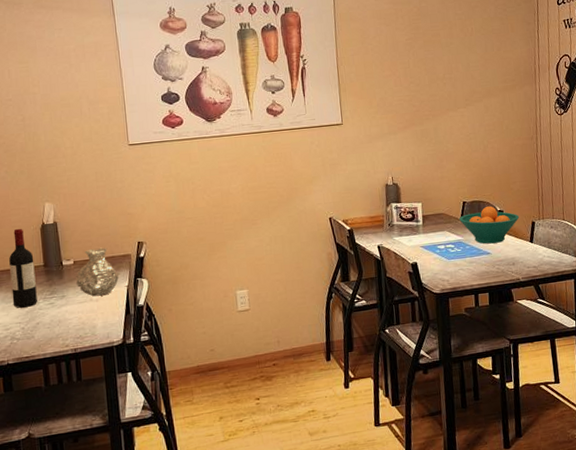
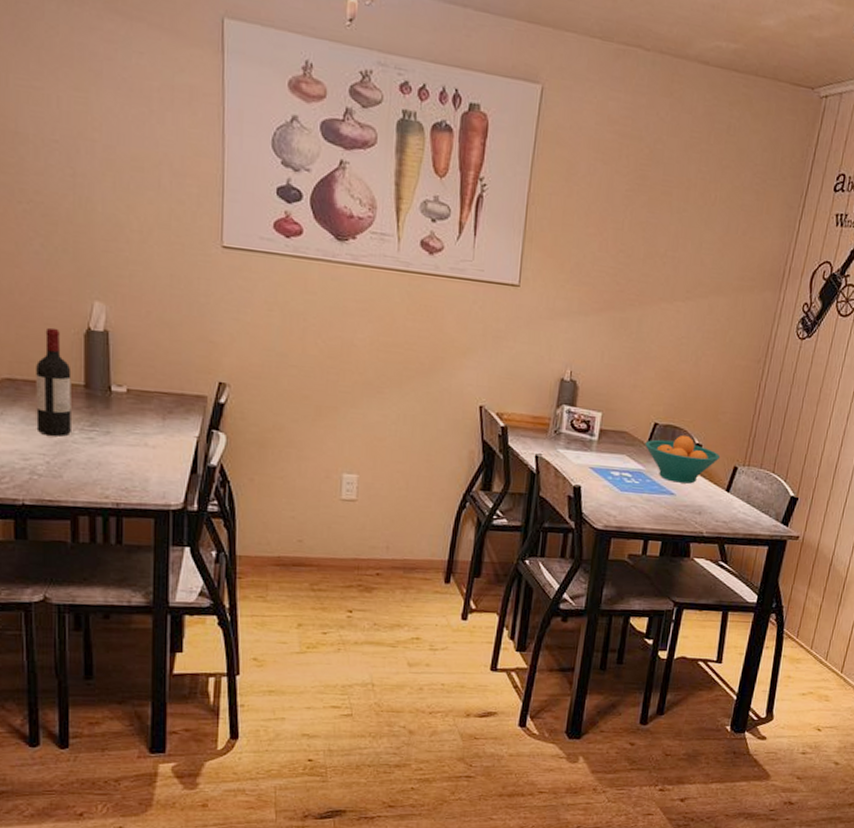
vase: present [76,247,119,297] -> none [128,377,187,443]

